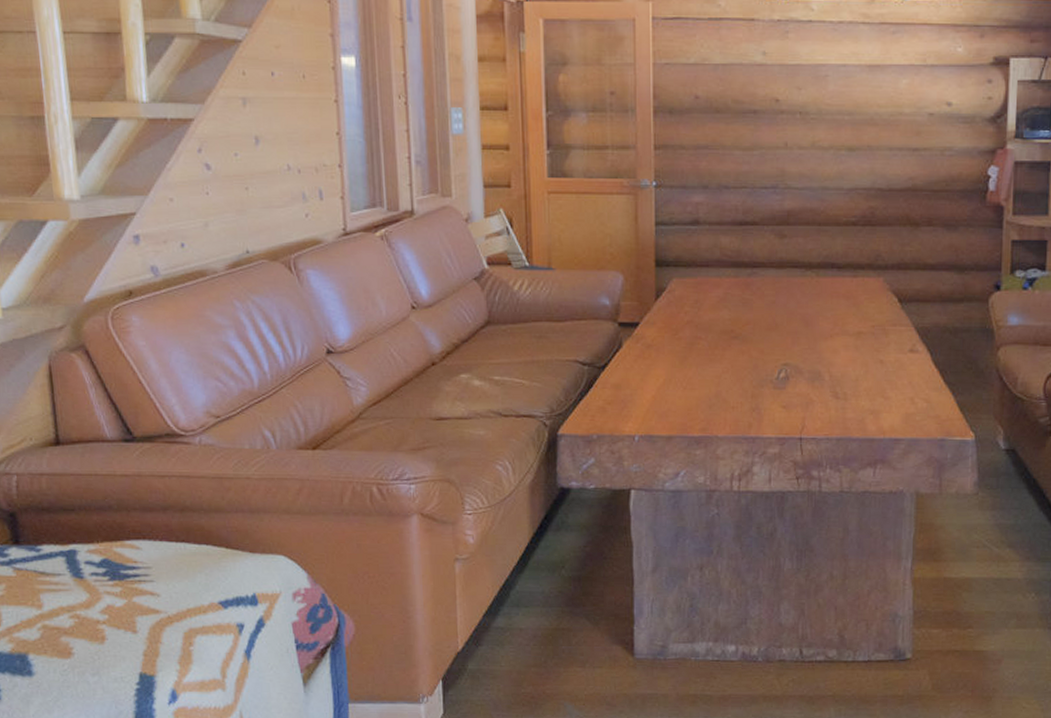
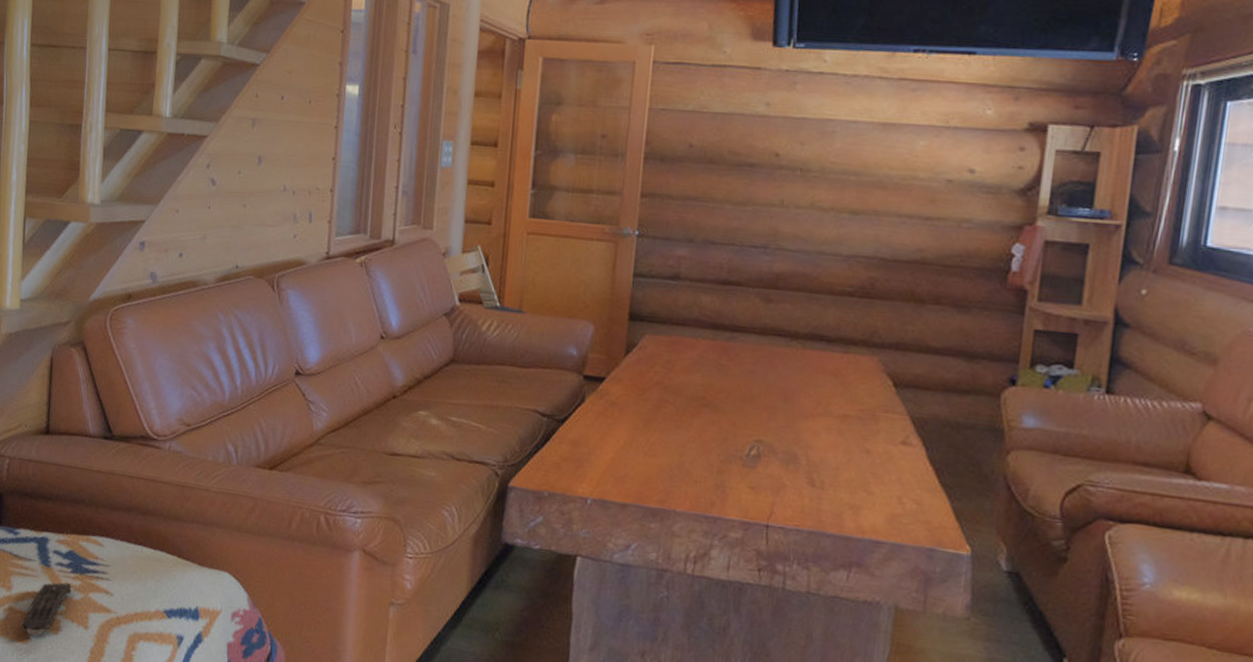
remote control: none [61,591,113,650] -> present [22,582,72,637]

